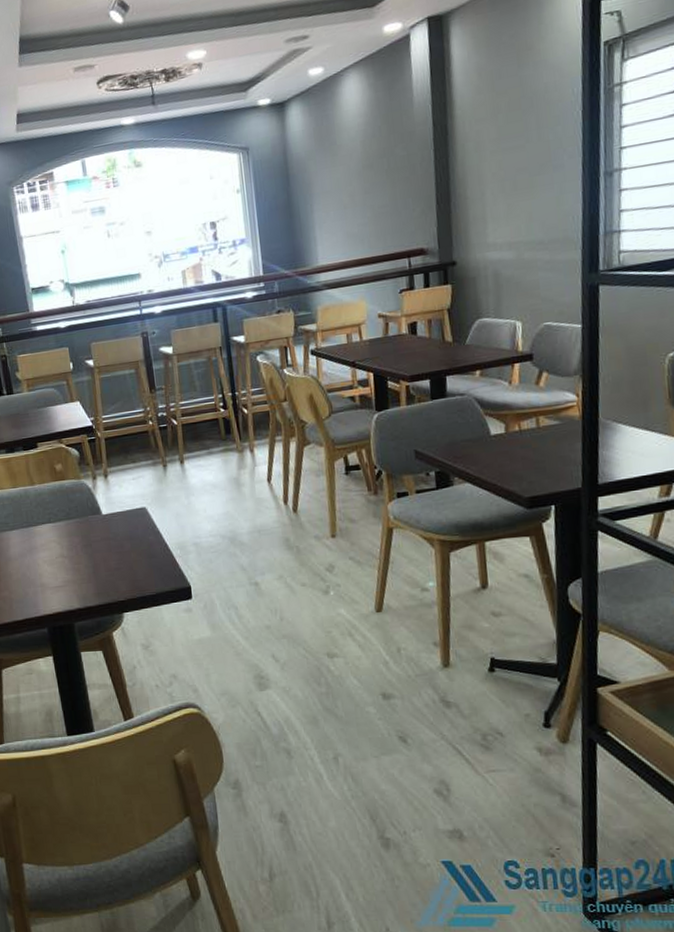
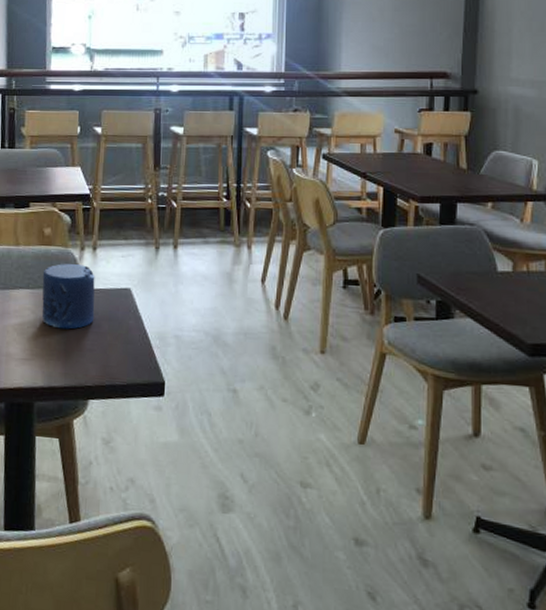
candle: none [61,492,117,555] -> present [42,264,95,330]

